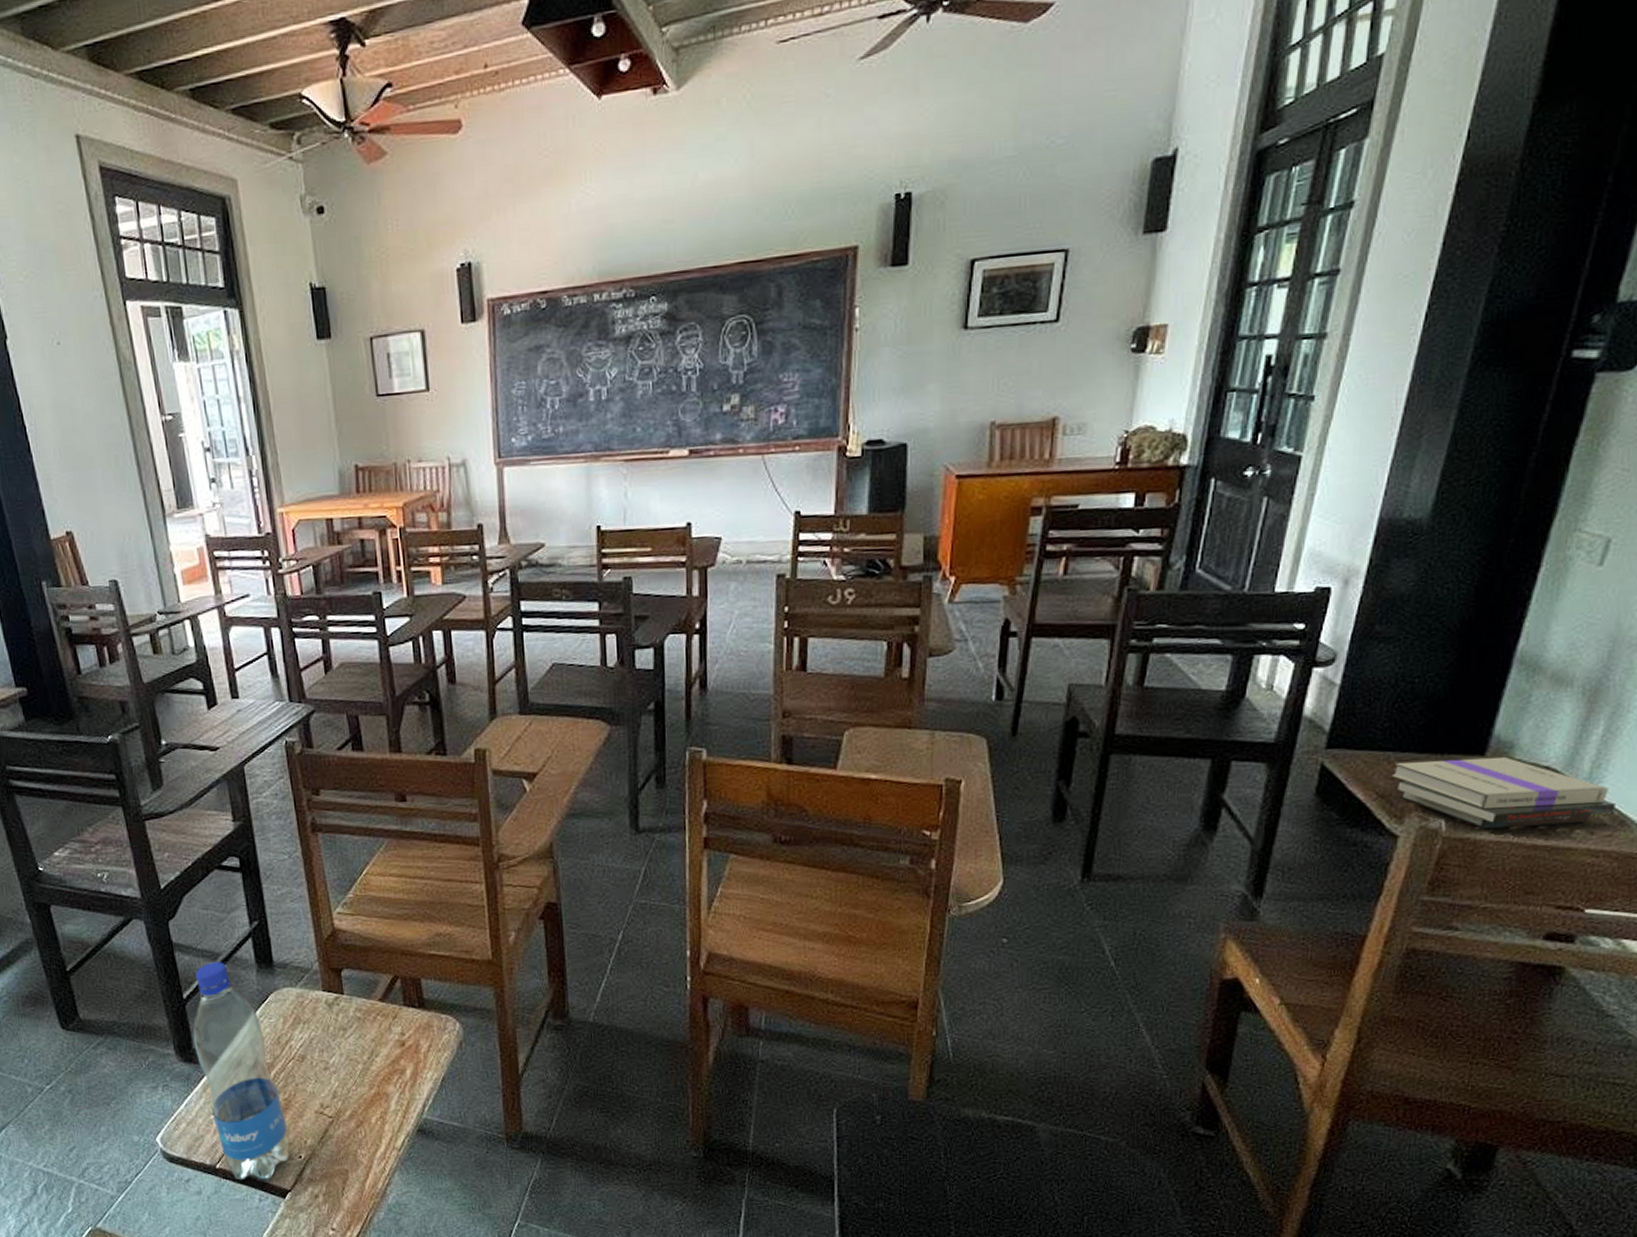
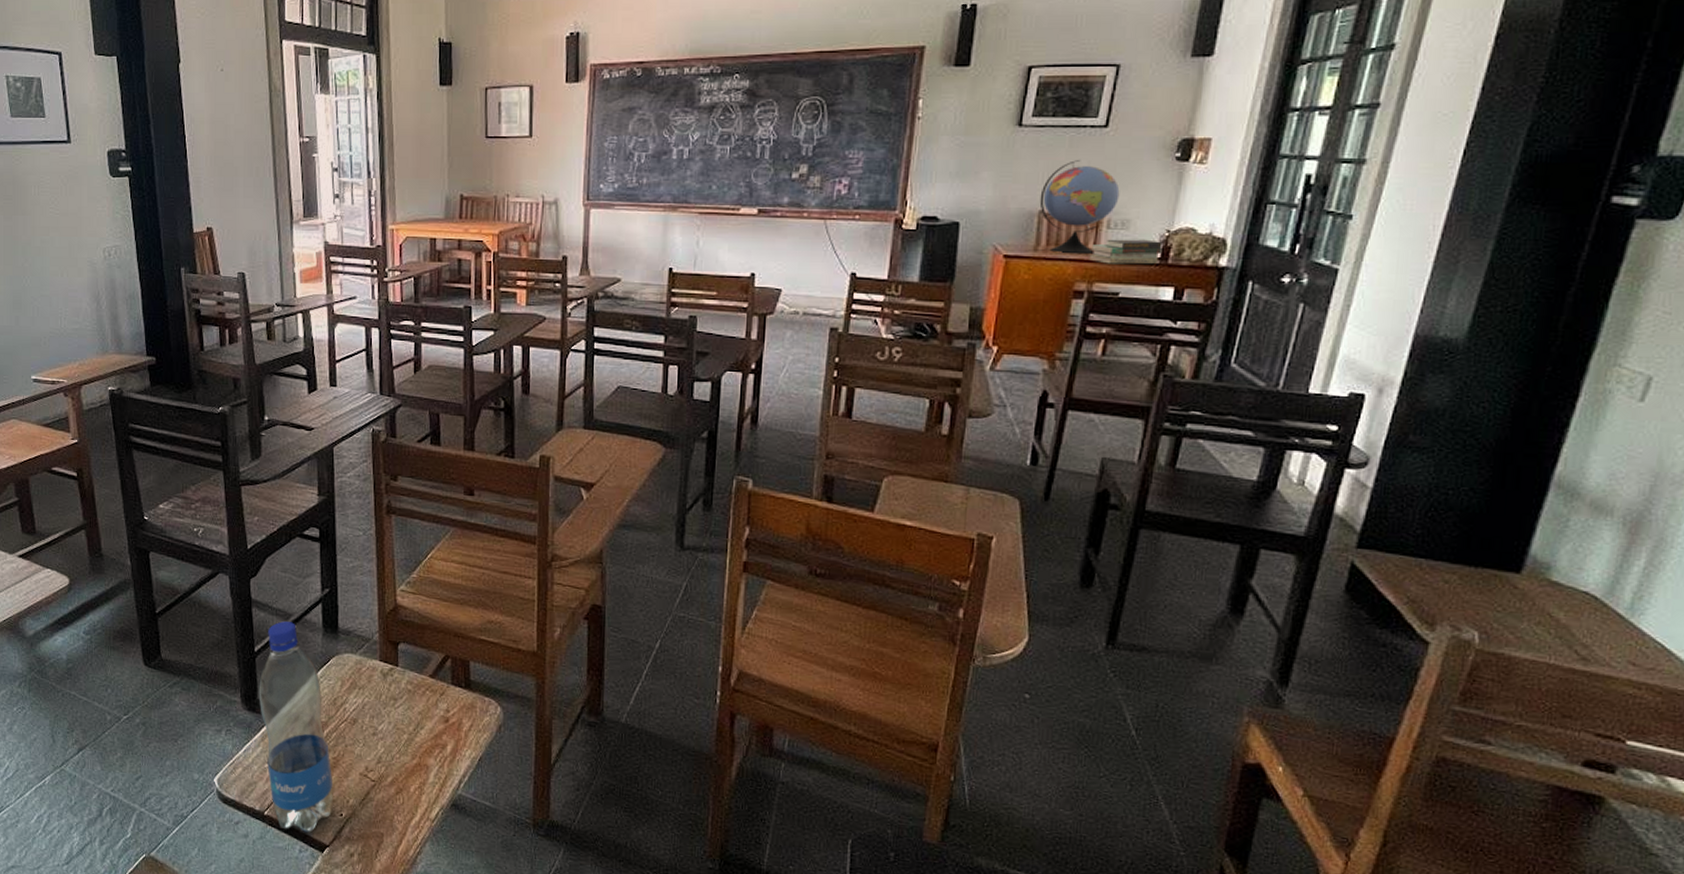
globe: none [991,362,1075,467] -> present [1039,160,1120,253]
books: none [1046,443,1121,475] -> present [1089,239,1163,265]
books: present [1391,756,1616,830] -> none [1423,569,1659,653]

